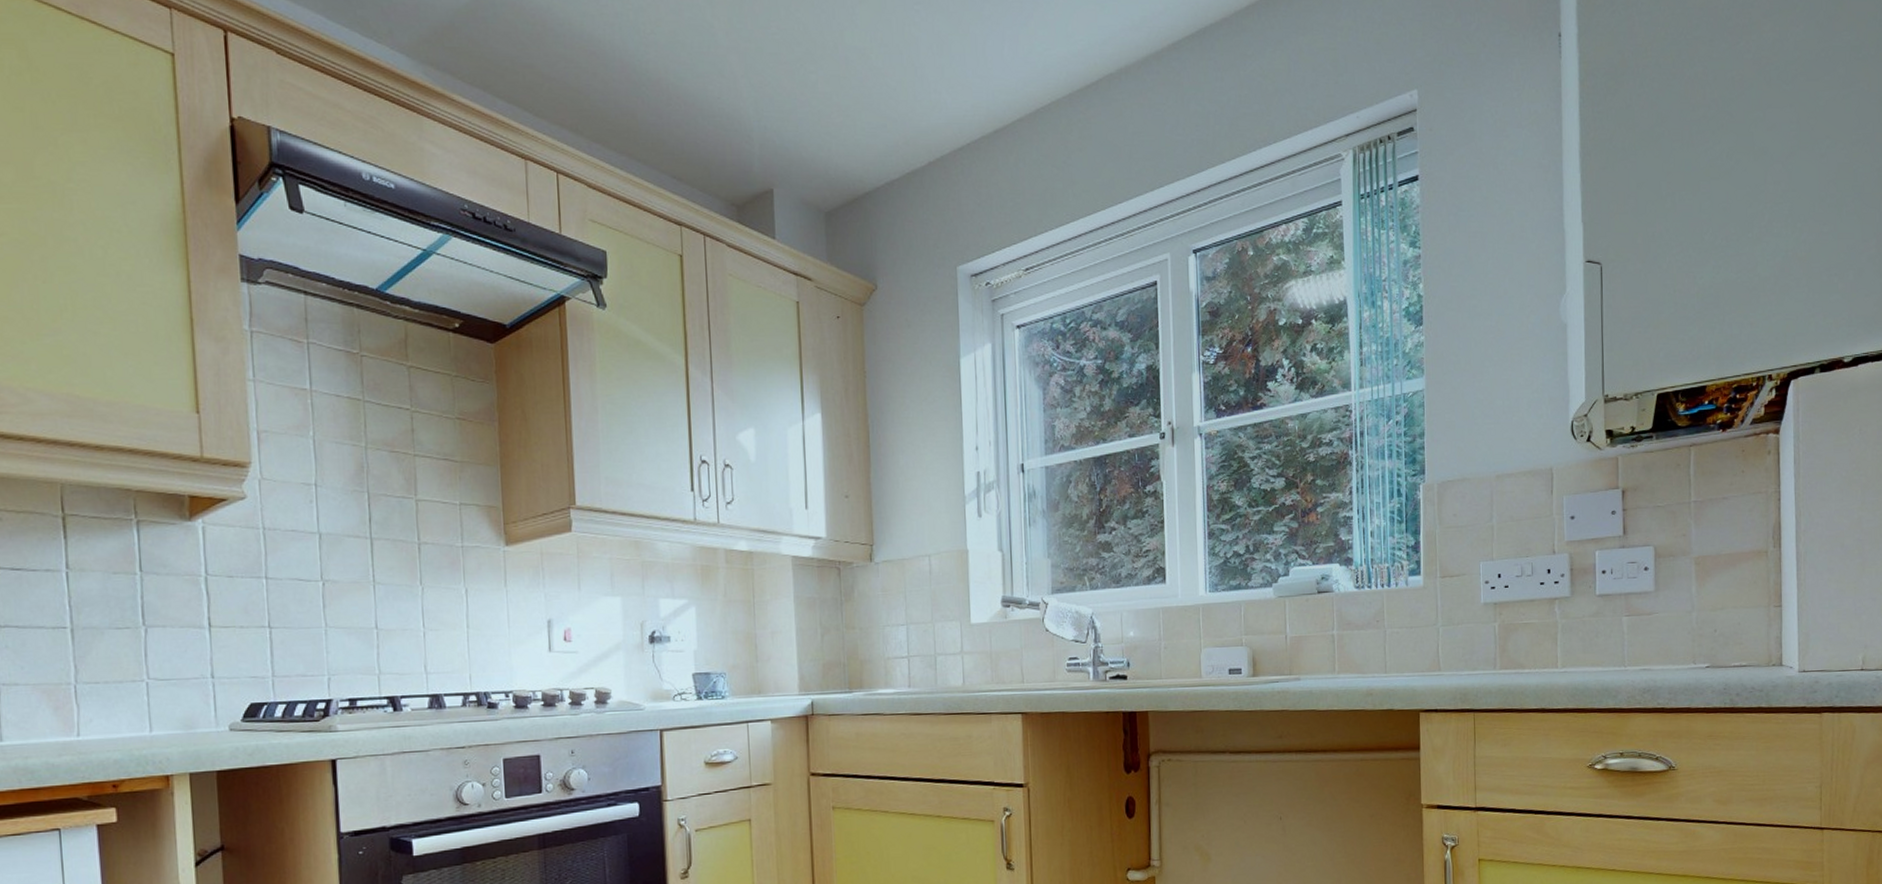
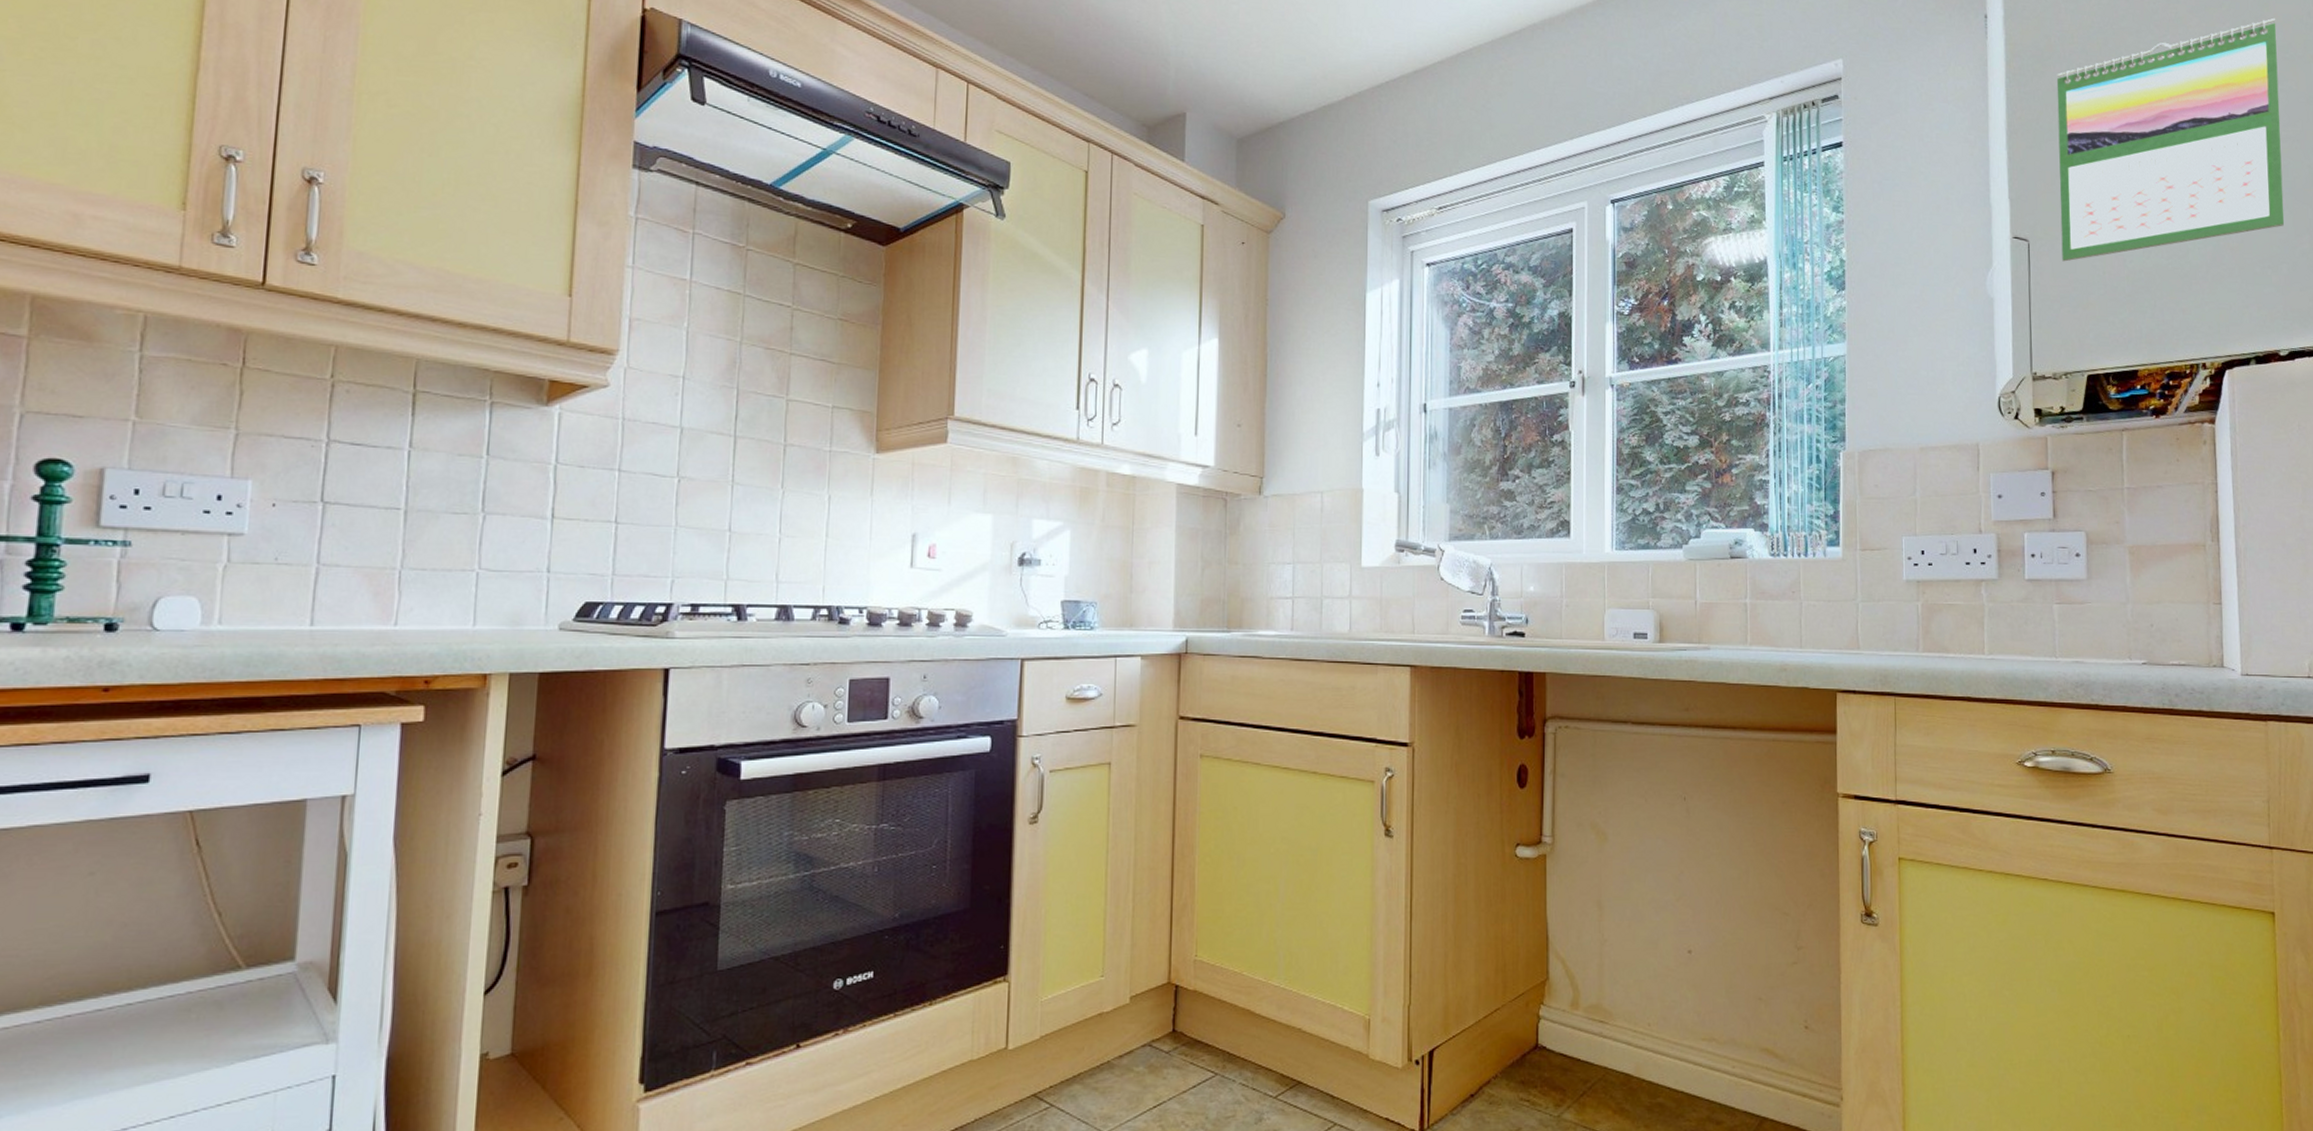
calendar: none [1630,16,1852,283] -> present [2056,17,2285,262]

